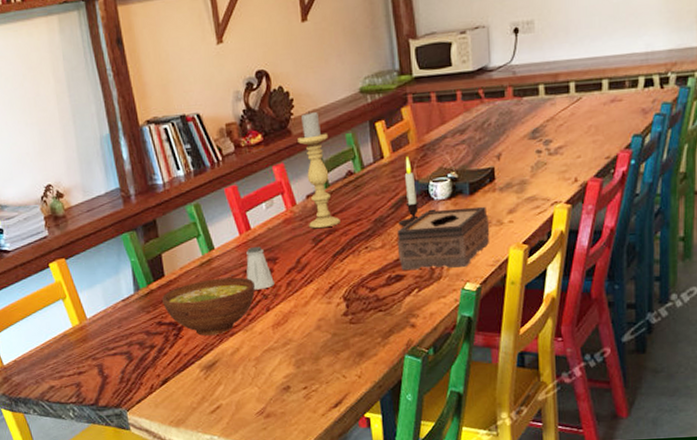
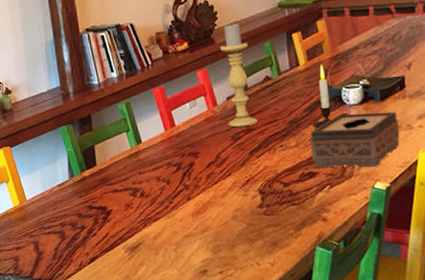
bowl: present [162,277,255,336] -> none [94,168,177,220]
saltshaker: present [245,246,274,290] -> none [169,141,195,181]

